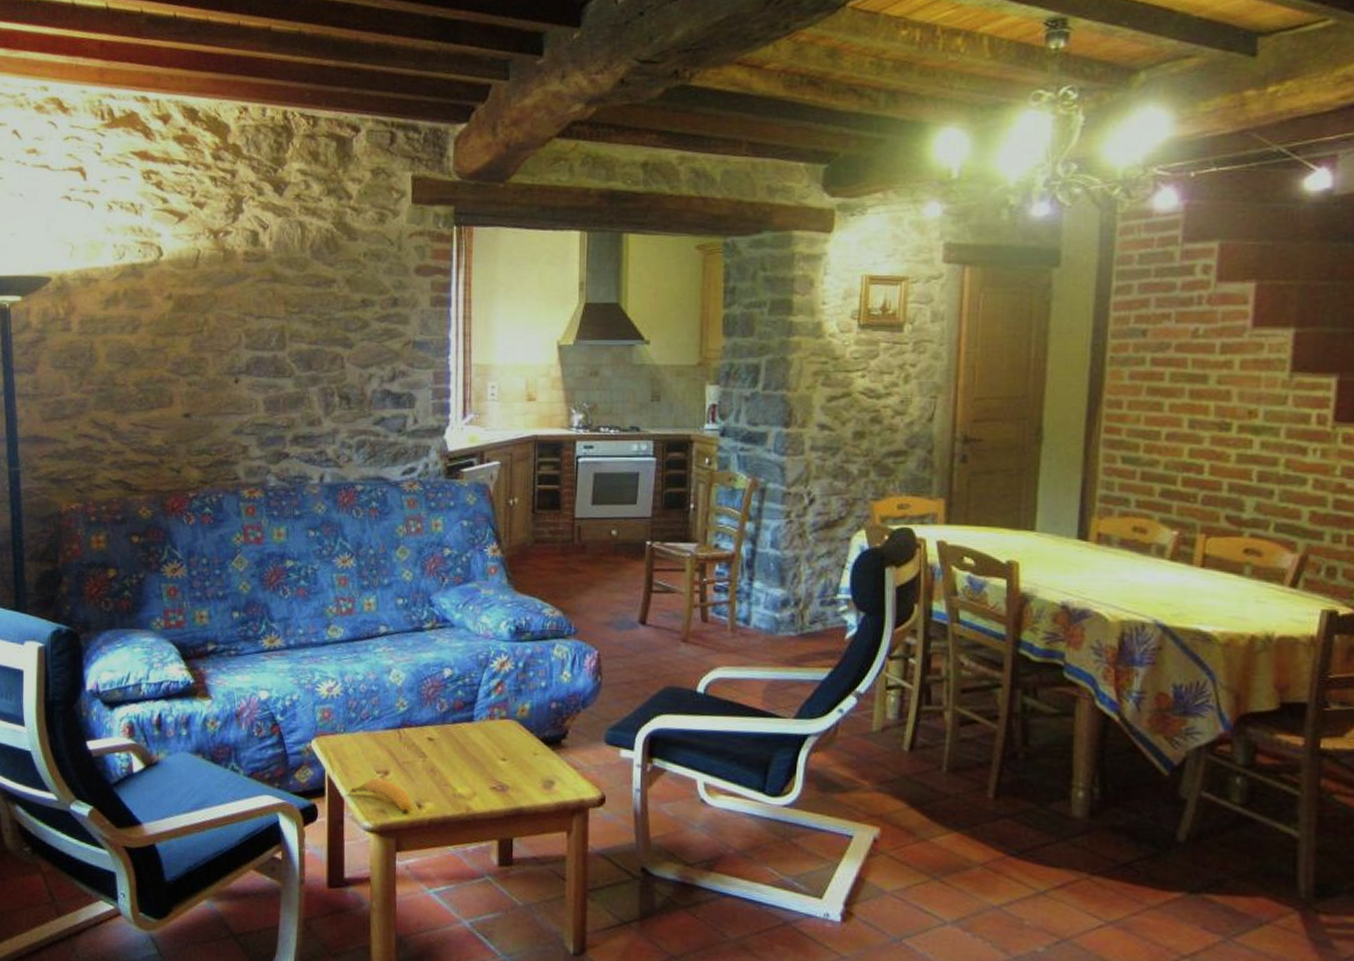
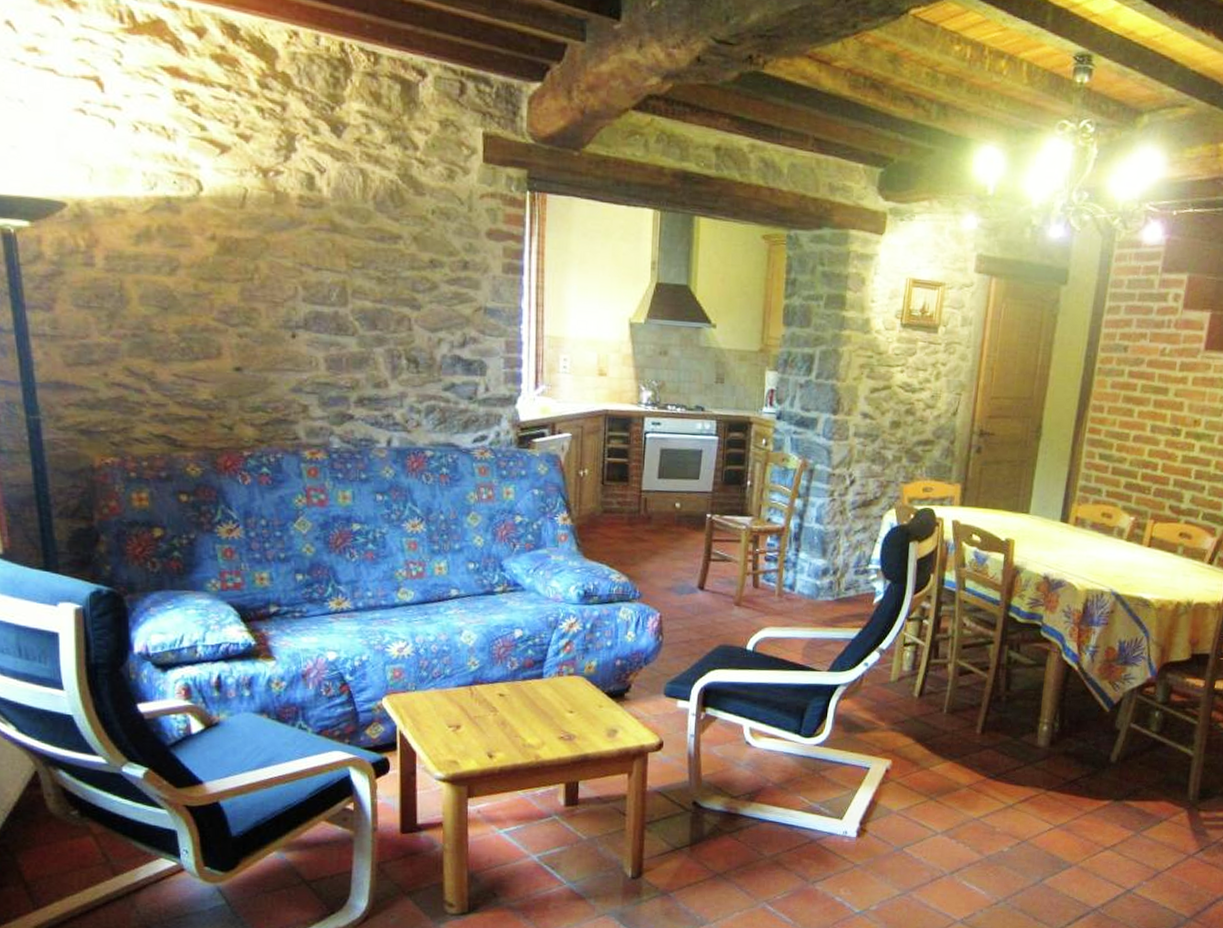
banana: present [350,778,411,814] -> none [422,732,482,764]

